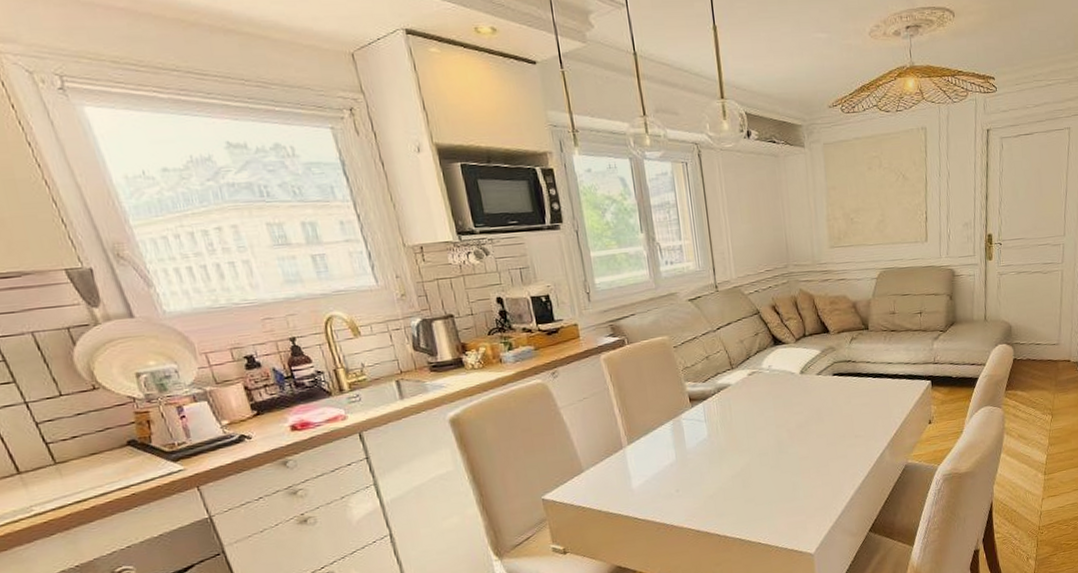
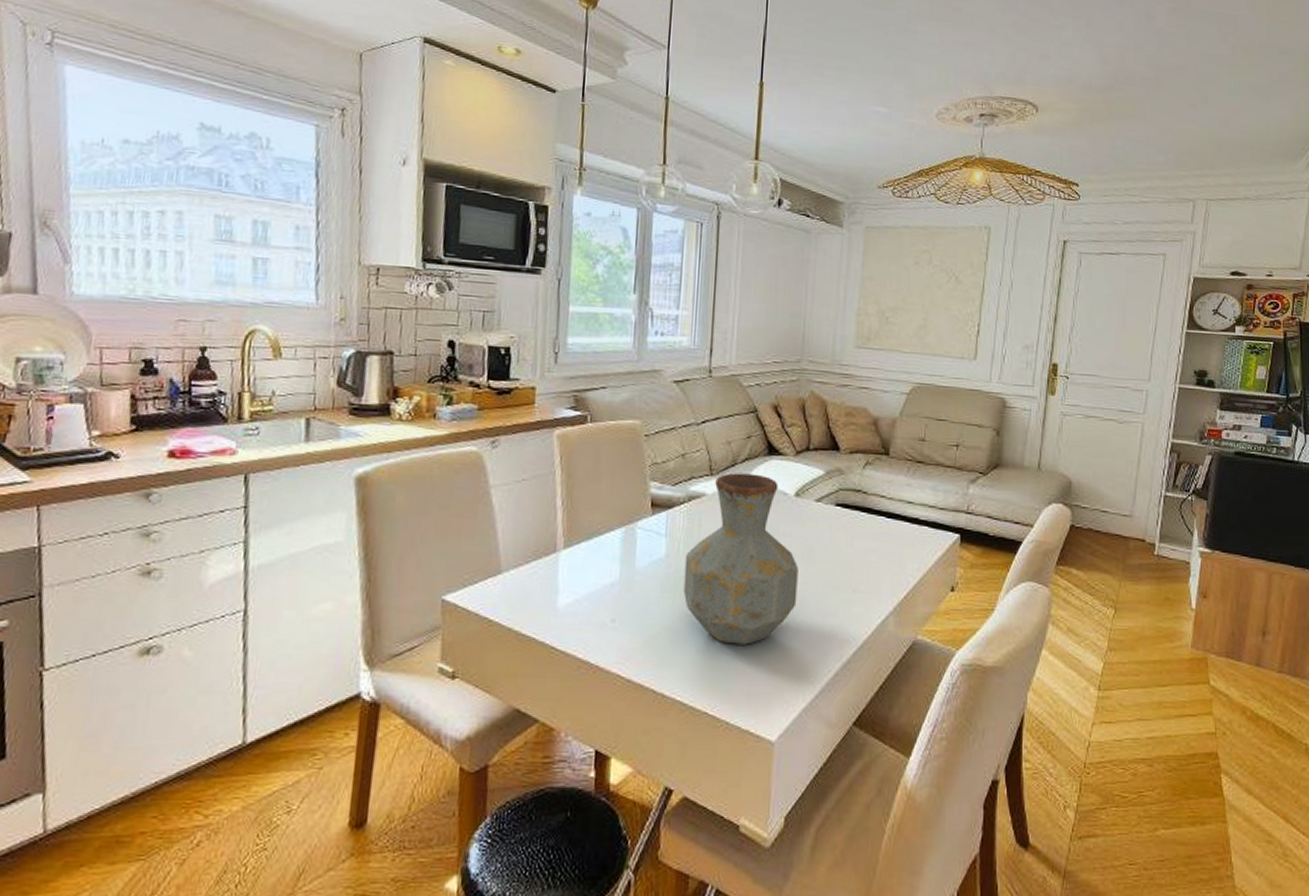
vase: none [723,362,814,492] -> present [683,473,798,645]

